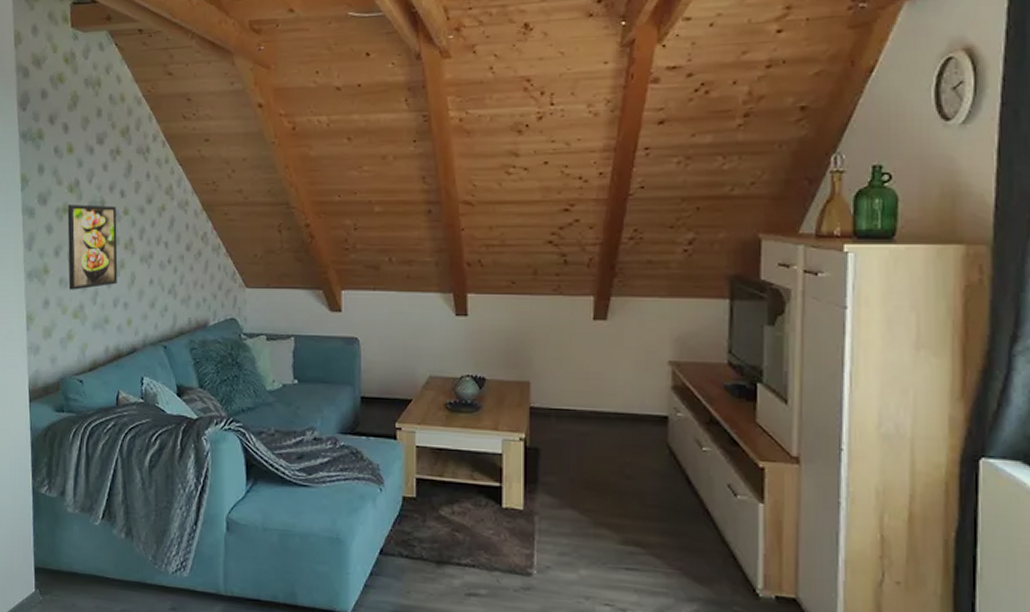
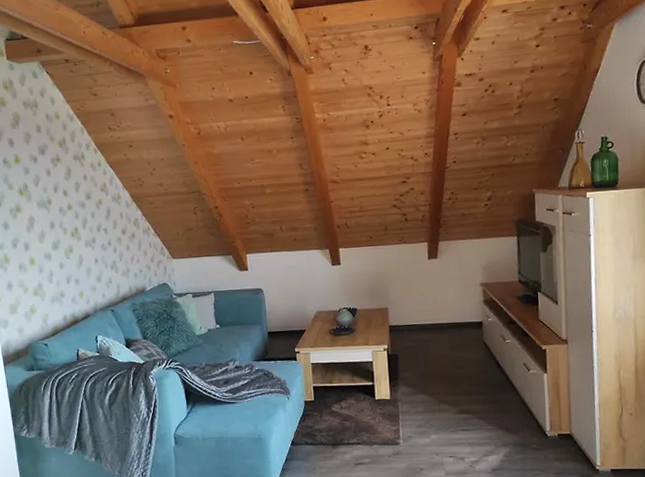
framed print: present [67,204,118,290] -> none [20,203,68,273]

